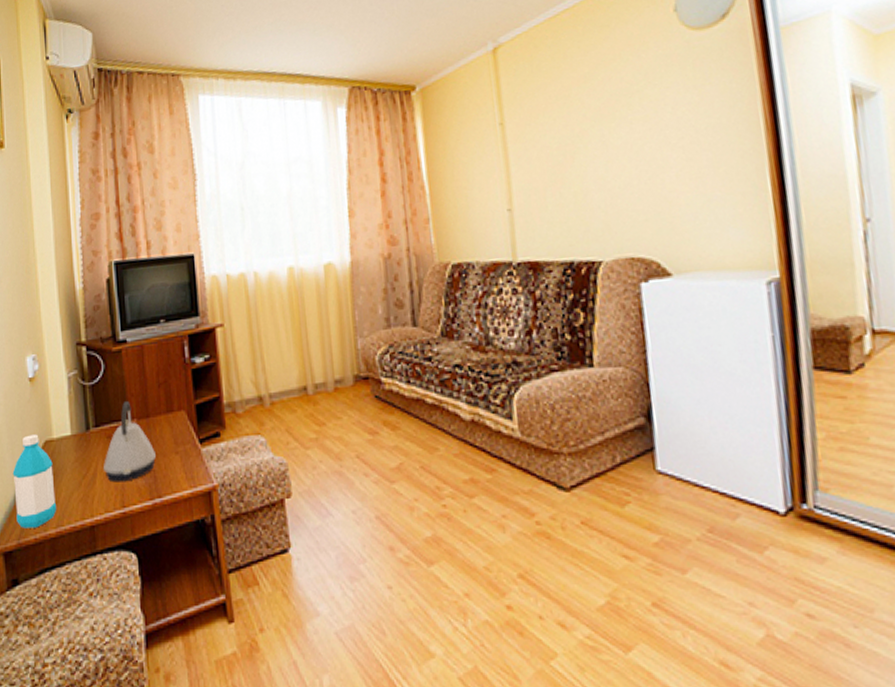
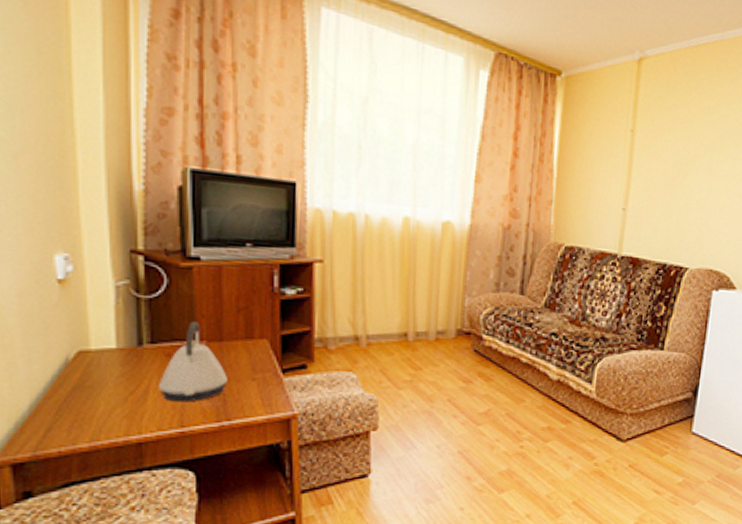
water bottle: present [12,434,57,528] -> none [28,342,92,441]

